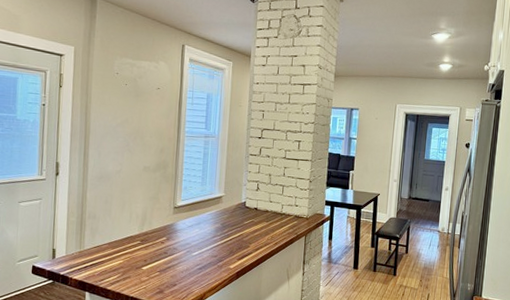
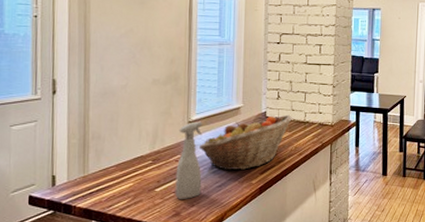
spray bottle: none [159,207,187,279] -> present [175,121,203,199]
fruit basket: none [183,205,270,255] -> present [199,114,292,171]

